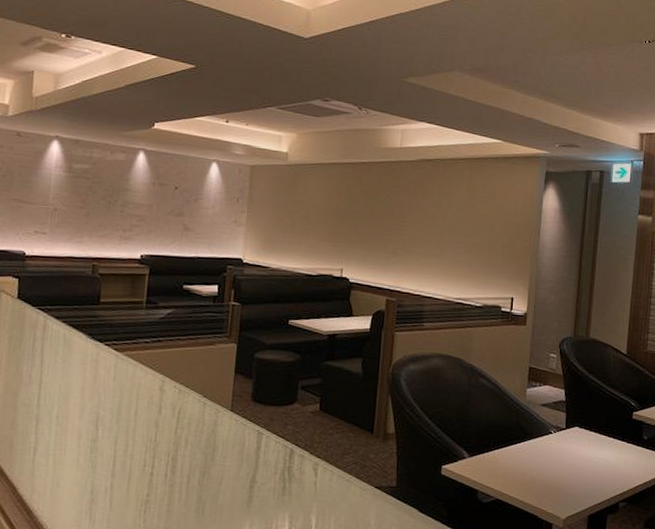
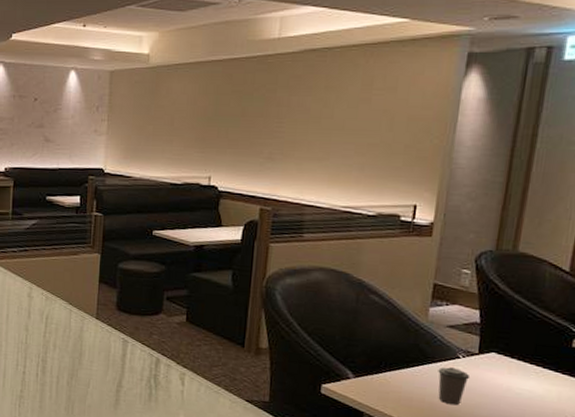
coffee cup: none [536,442,561,477] -> present [438,367,471,406]

